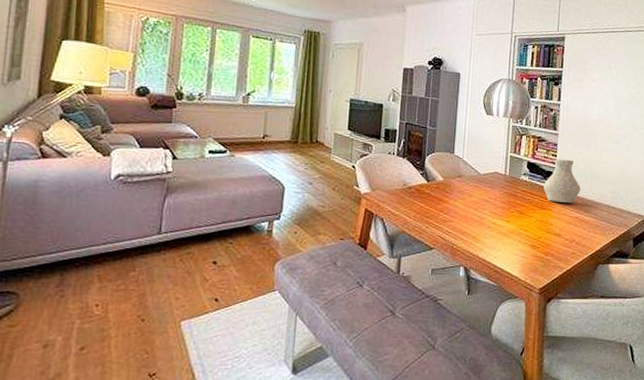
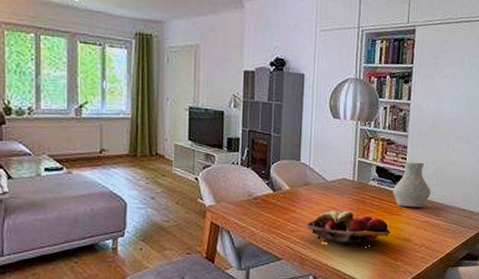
fruit basket: none [457,202,541,241] -> present [305,210,391,248]

